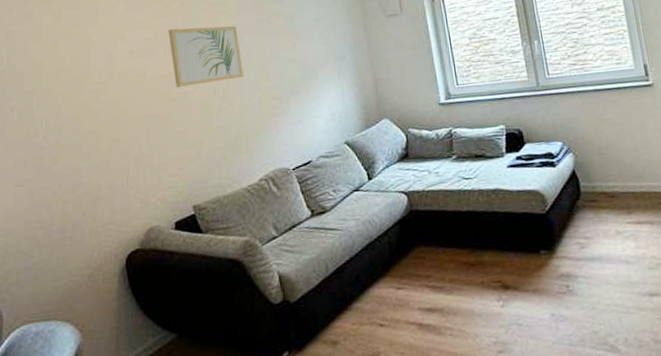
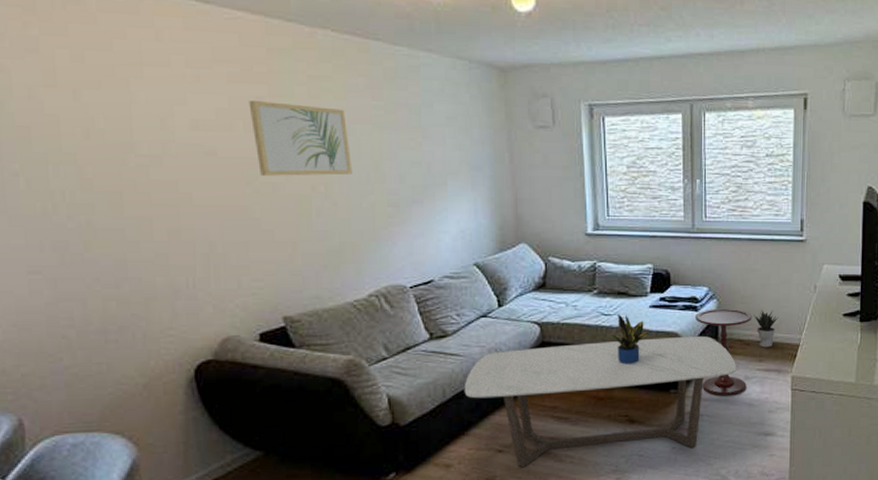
coffee table: none [343,191,606,342] -> present [464,335,737,468]
potted plant: none [474,176,510,227] -> present [611,314,649,365]
side table: none [554,160,620,254] -> present [695,308,753,396]
potted plant: none [613,158,641,199] -> present [754,309,779,348]

